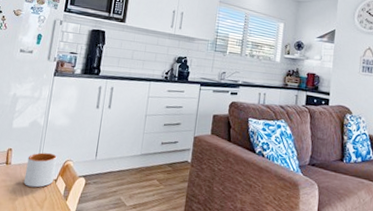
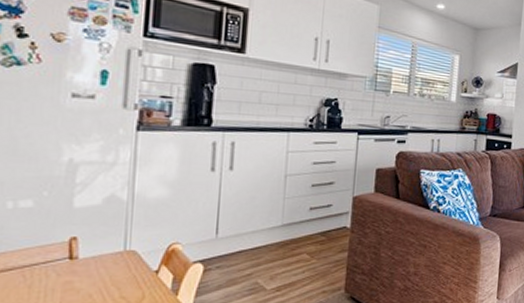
mug: present [23,152,57,188] -> none [104,236,155,285]

